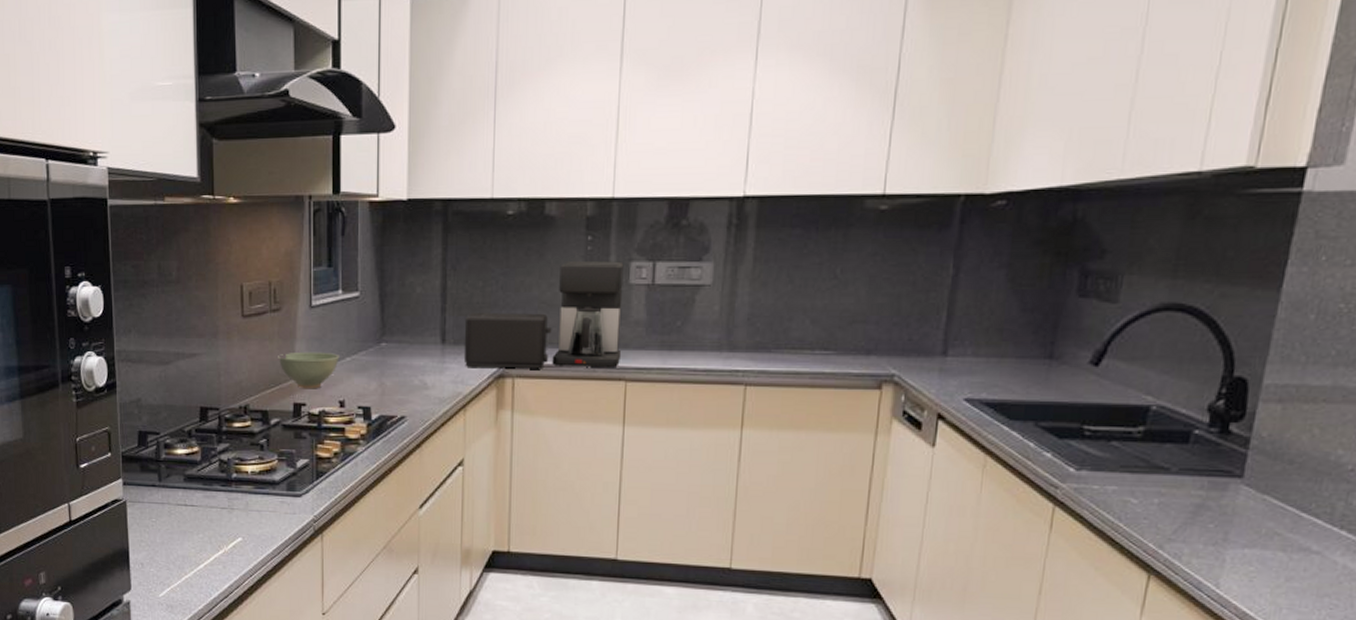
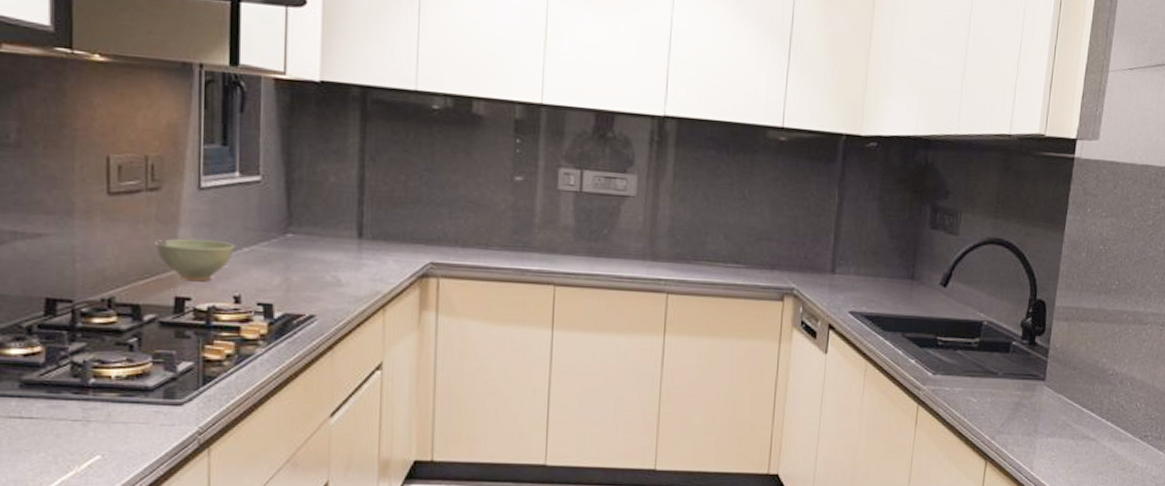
toaster: present [463,313,552,369] -> none [383,208,479,270]
coffee maker: present [552,261,624,368] -> none [479,162,552,272]

